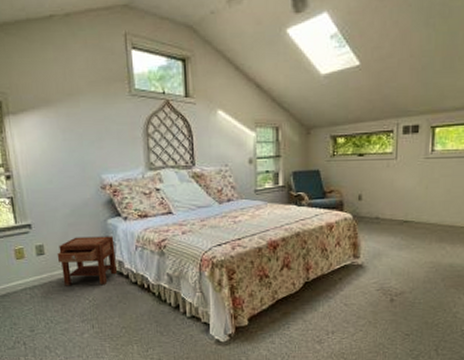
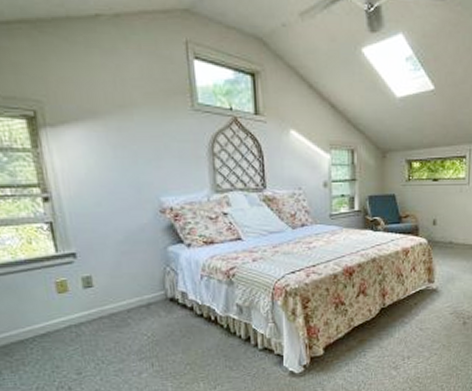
nightstand: present [57,236,118,286] -> none [108,265,181,322]

